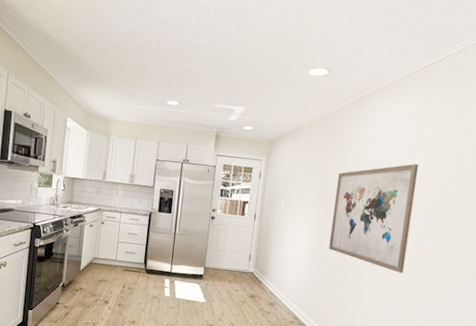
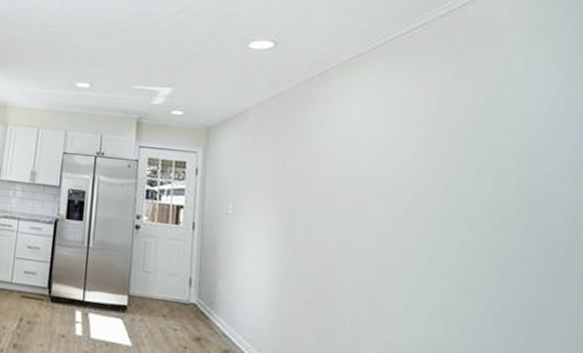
wall art: present [328,164,419,274] -> none [300,155,416,311]

